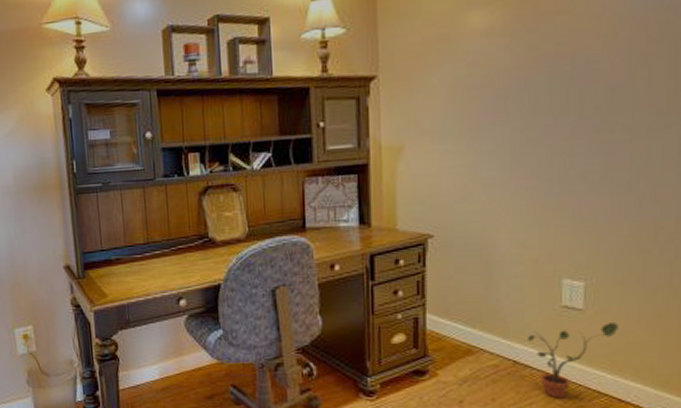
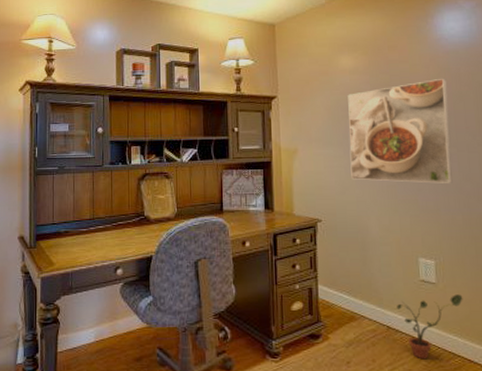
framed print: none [476,32,627,183] -> present [348,78,453,183]

